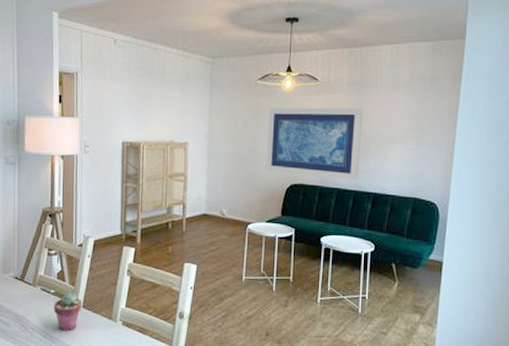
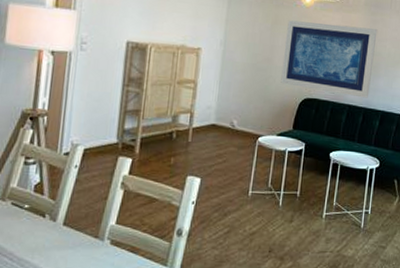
potted succulent: present [53,292,82,331] -> none [25,208,63,253]

